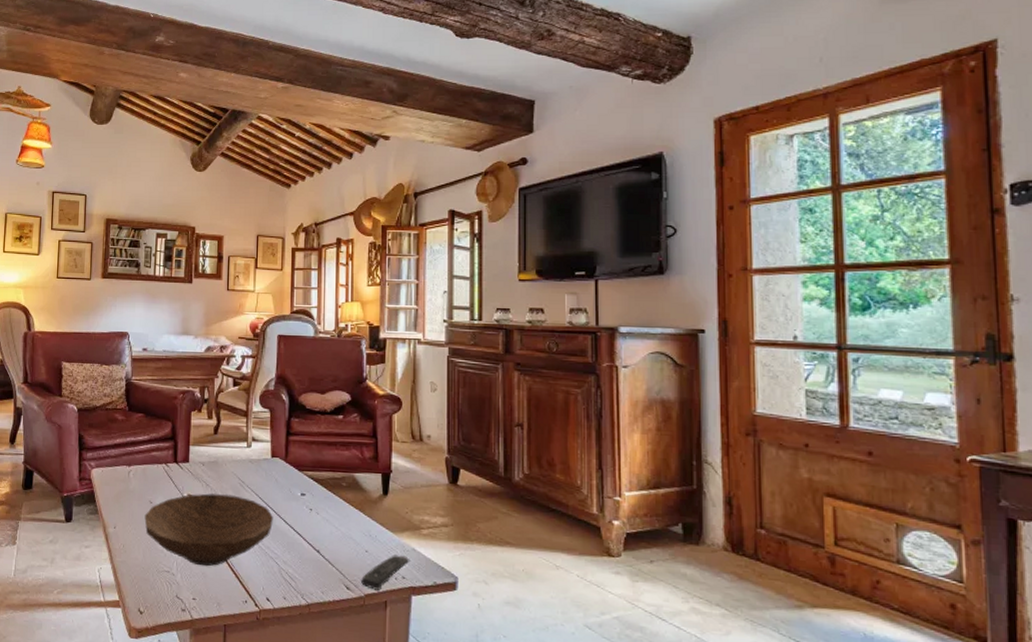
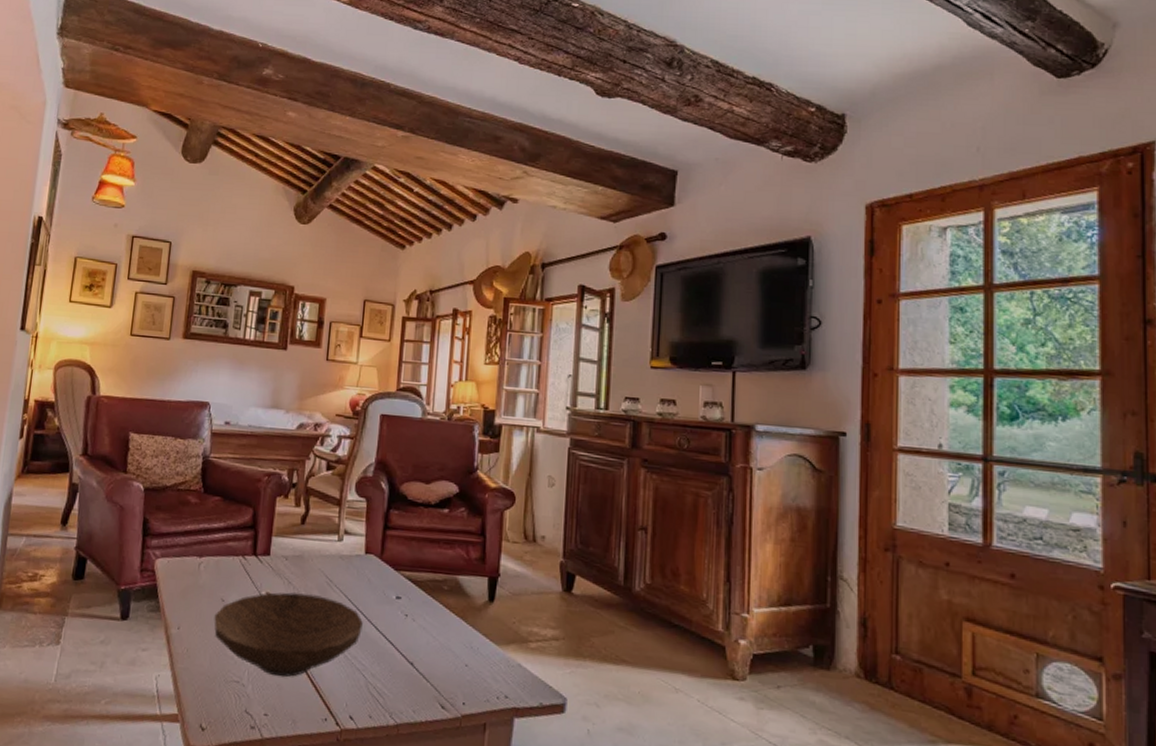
remote control: present [361,555,410,591] -> none [458,670,515,711]

